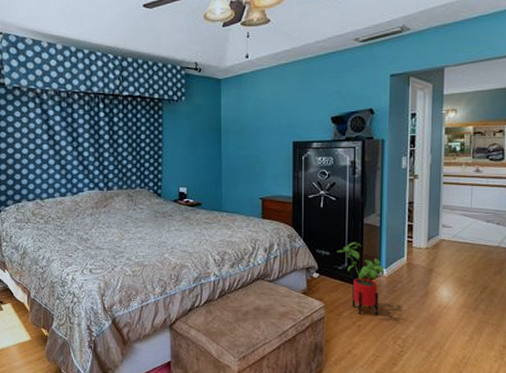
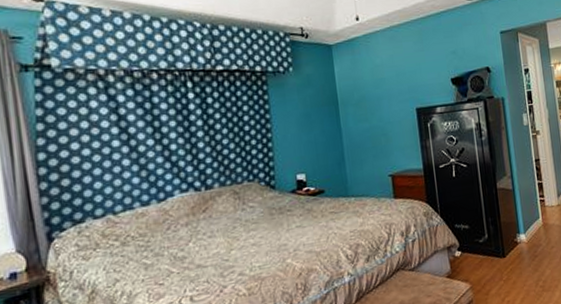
house plant: present [336,242,385,316] -> none [475,209,525,290]

